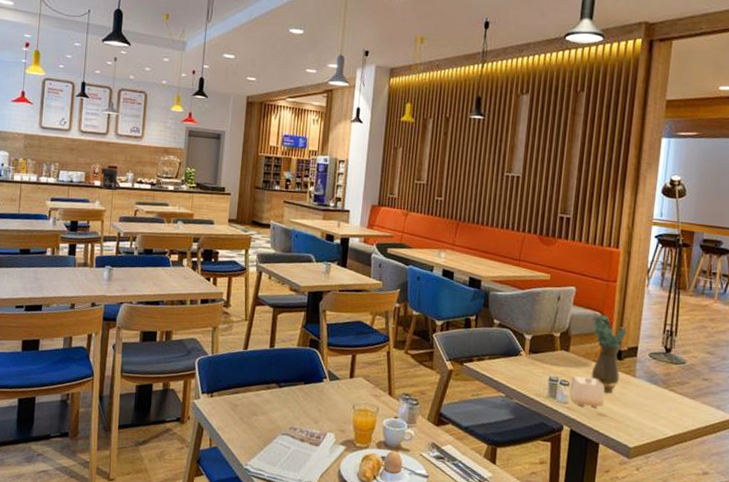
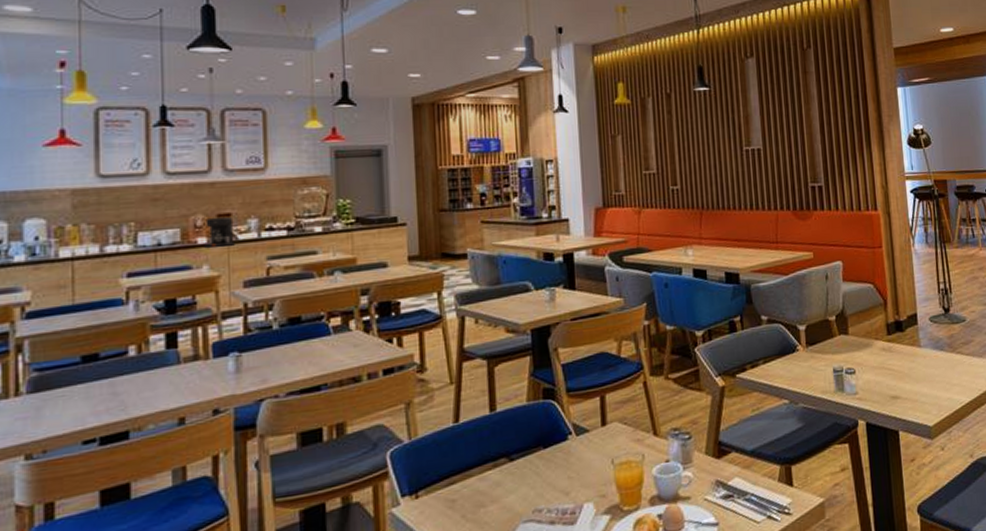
sugar bowl: present [568,376,605,408] -> none [856,357,895,394]
vase: present [591,311,627,393] -> none [865,283,905,372]

